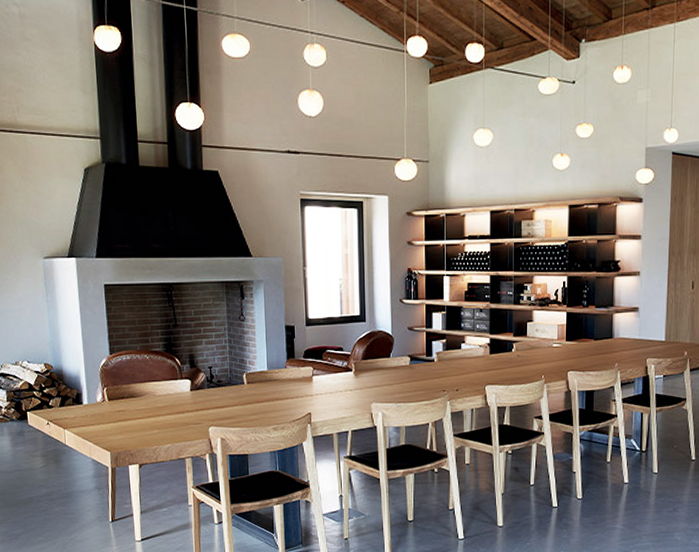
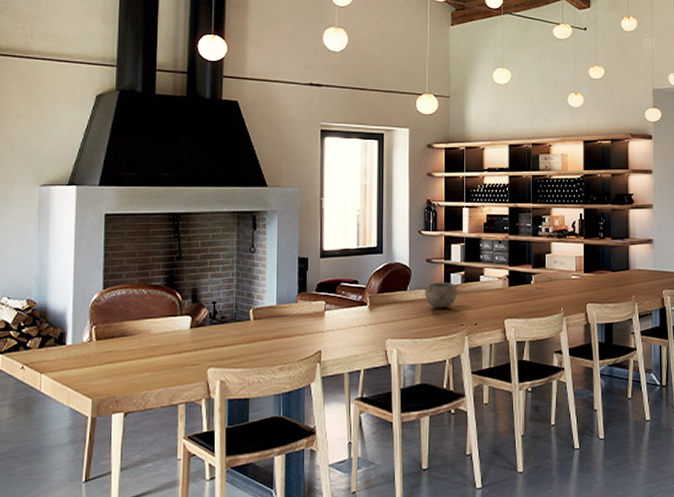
bowl: none [406,350,439,375] -> present [424,282,458,309]

